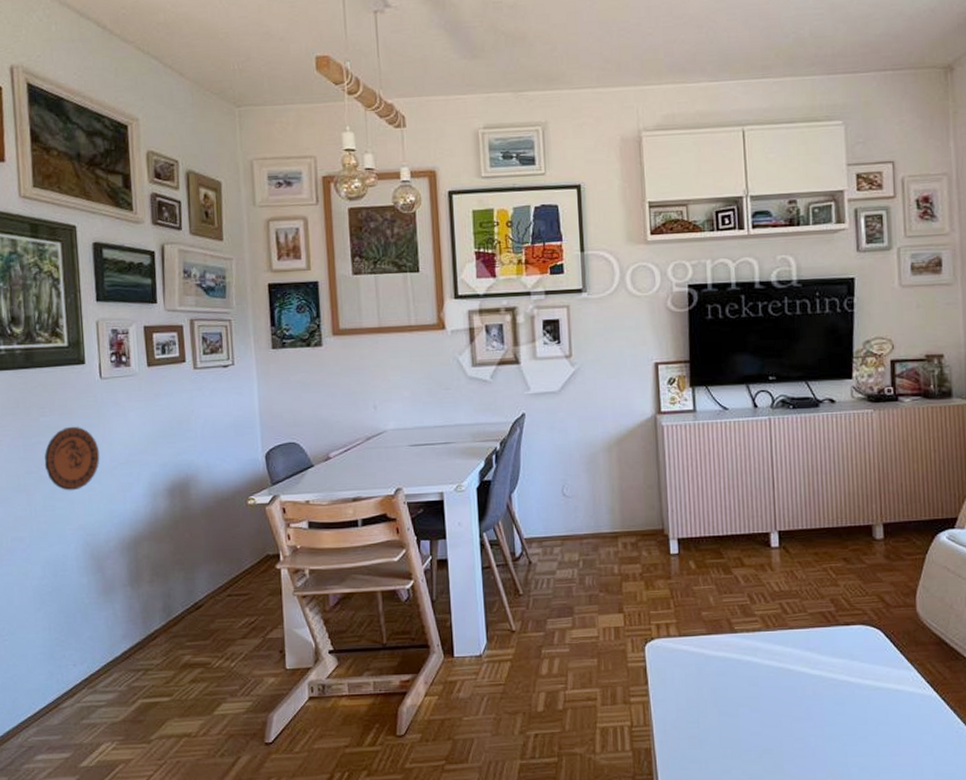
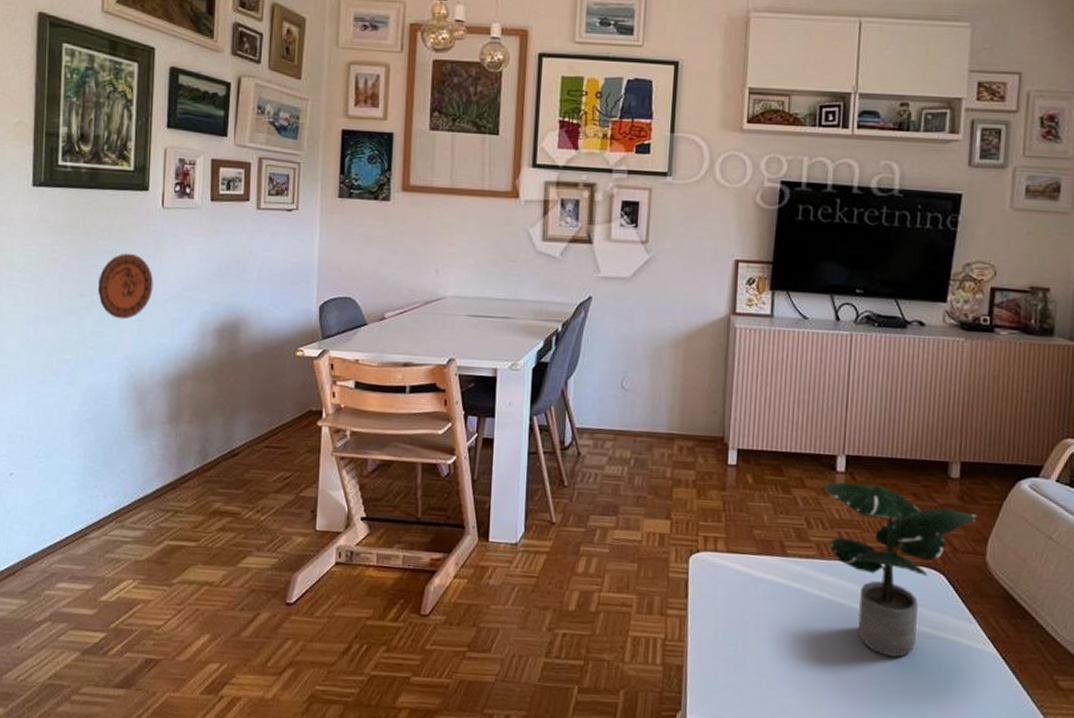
potted plant: none [761,556,904,712] -> present [823,482,977,657]

